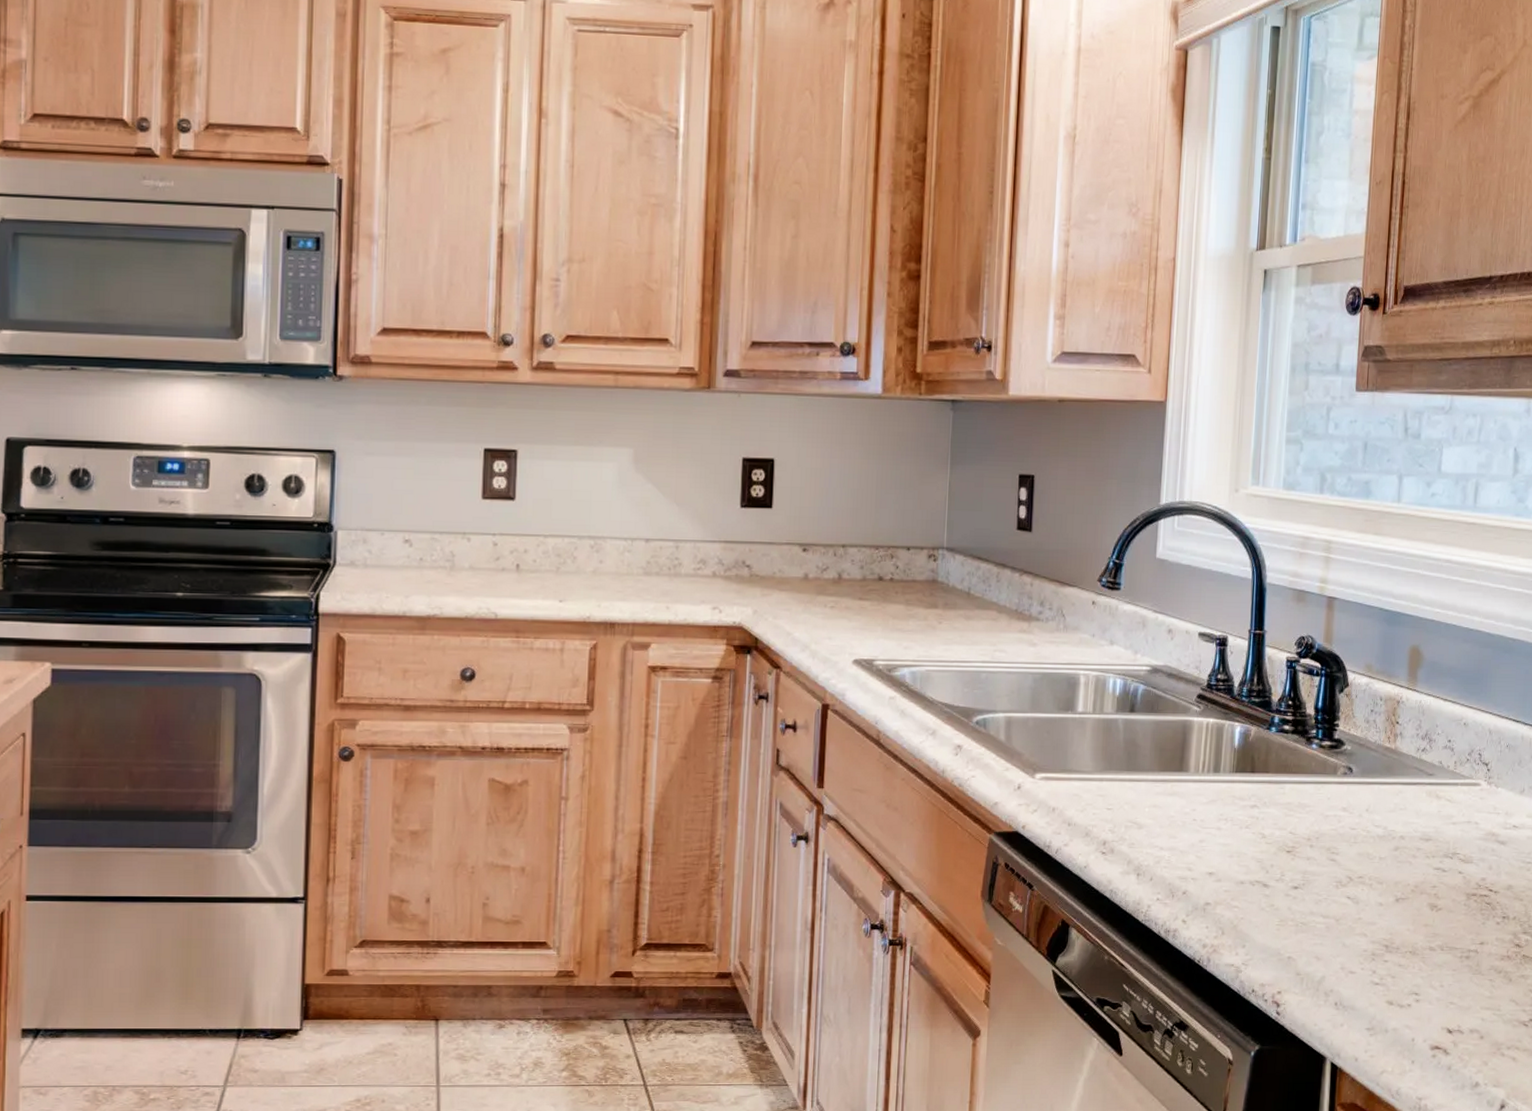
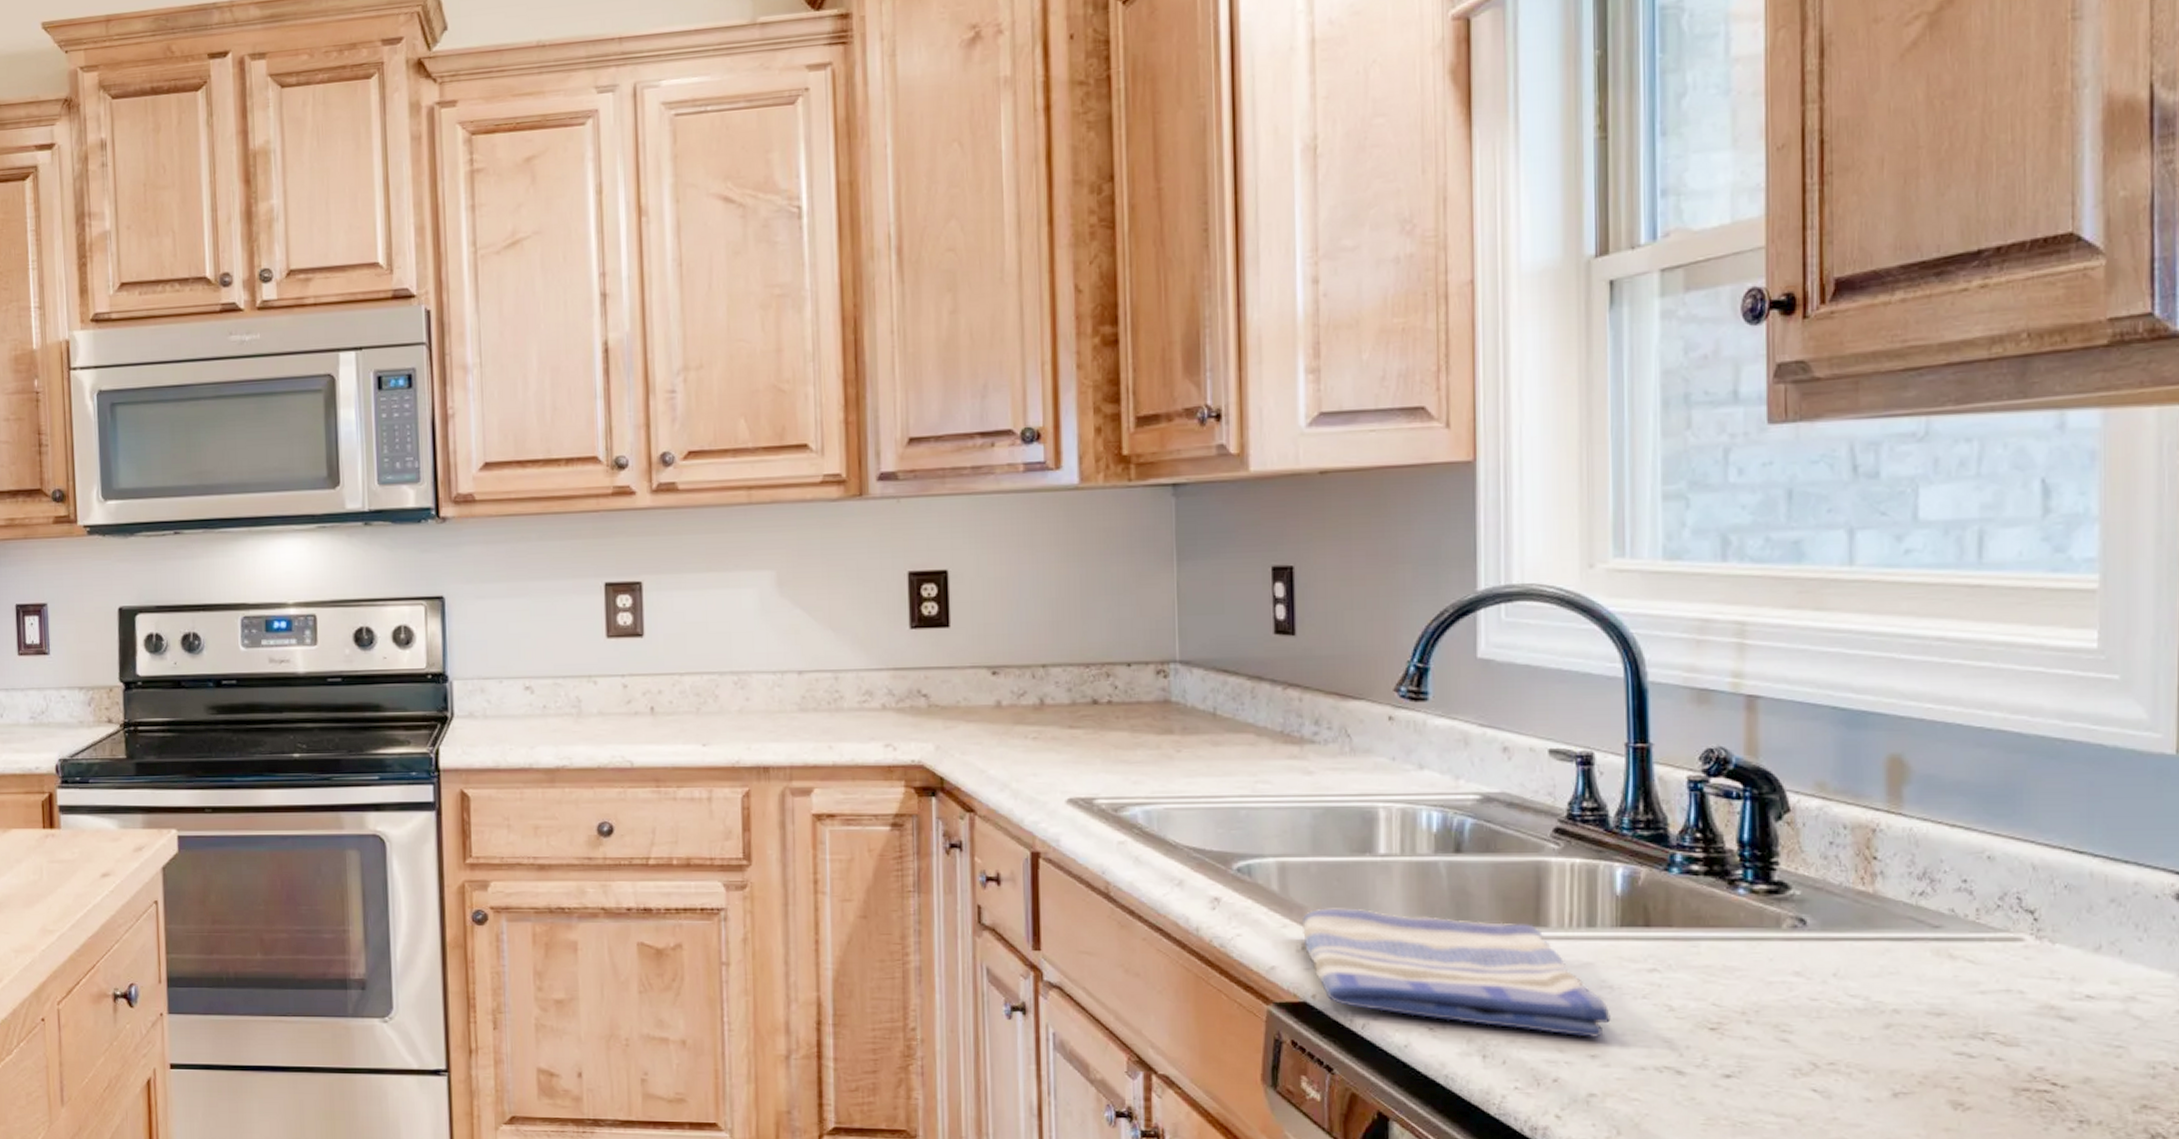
dish towel: none [1020,755,1224,859] -> present [1303,908,1611,1037]

